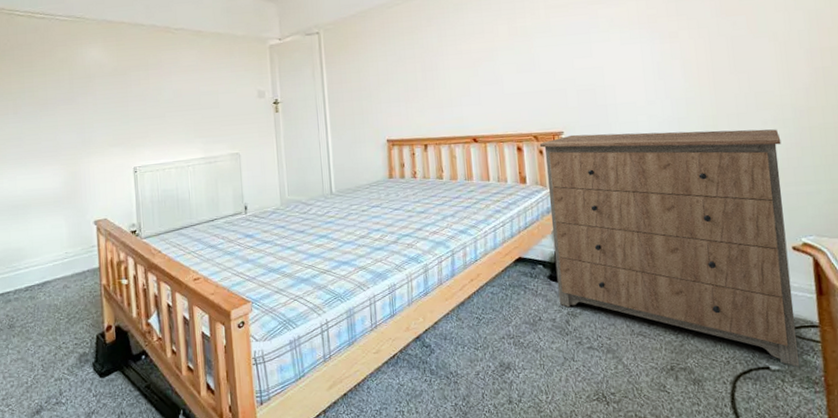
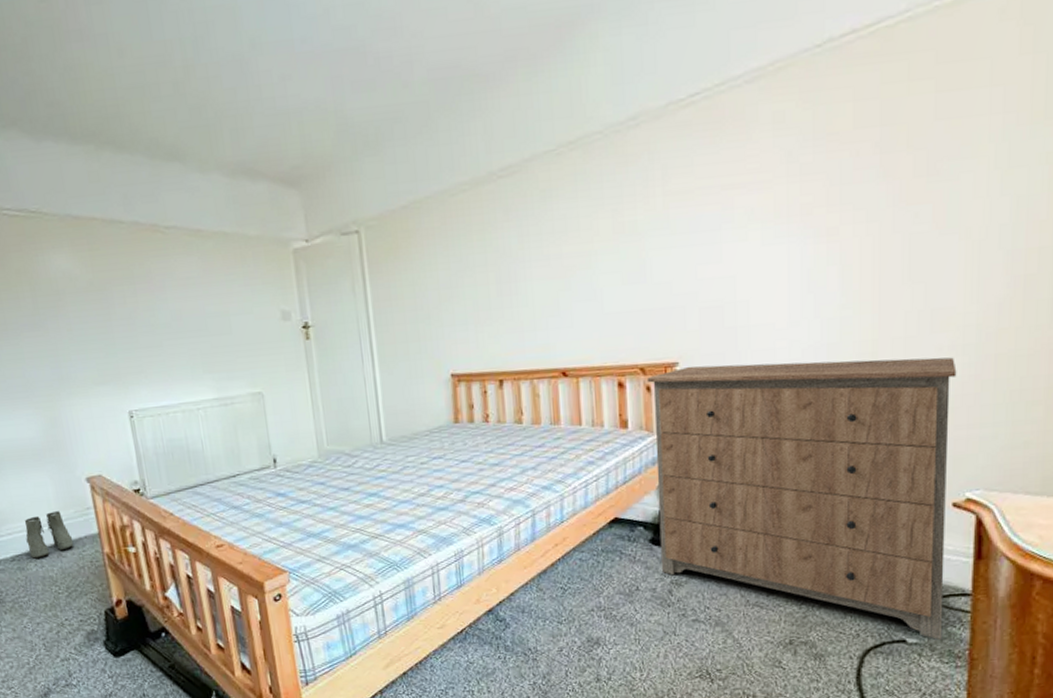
boots: none [39,248,78,289] -> present [24,511,74,559]

